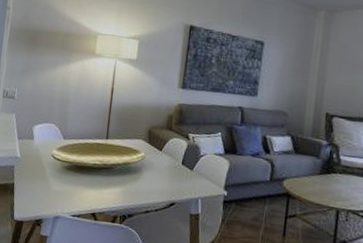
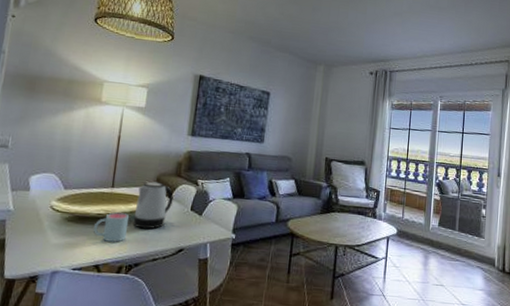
mug: none [89,163,123,193] -> present [93,212,130,242]
kettle: none [126,134,165,182] -> present [133,181,174,229]

